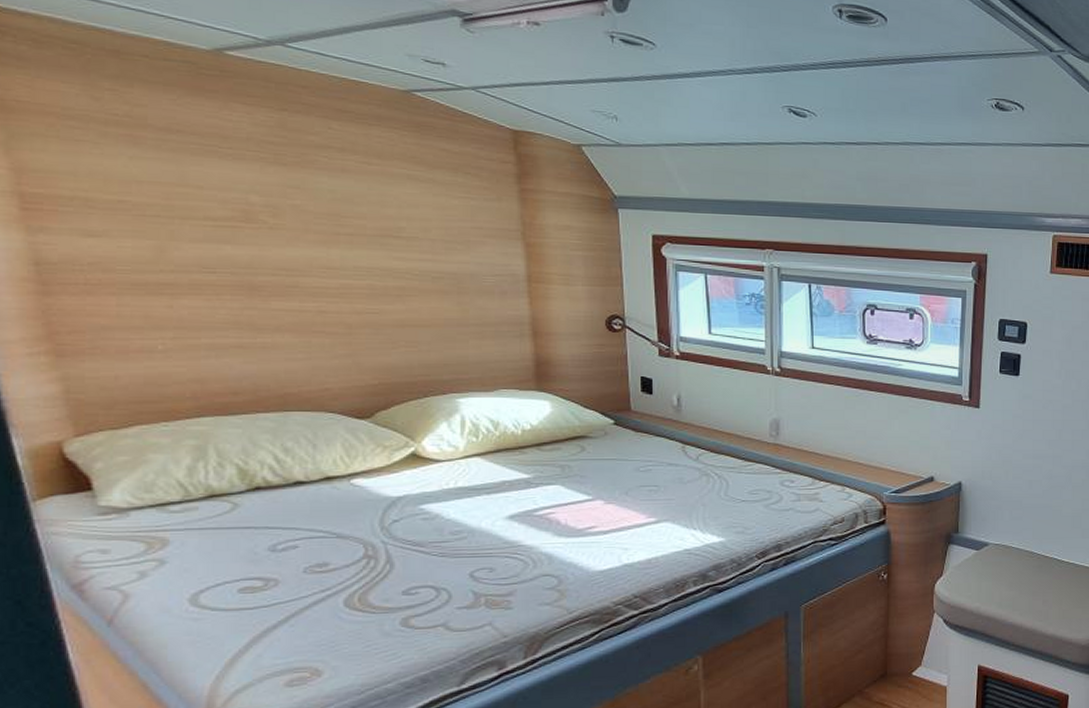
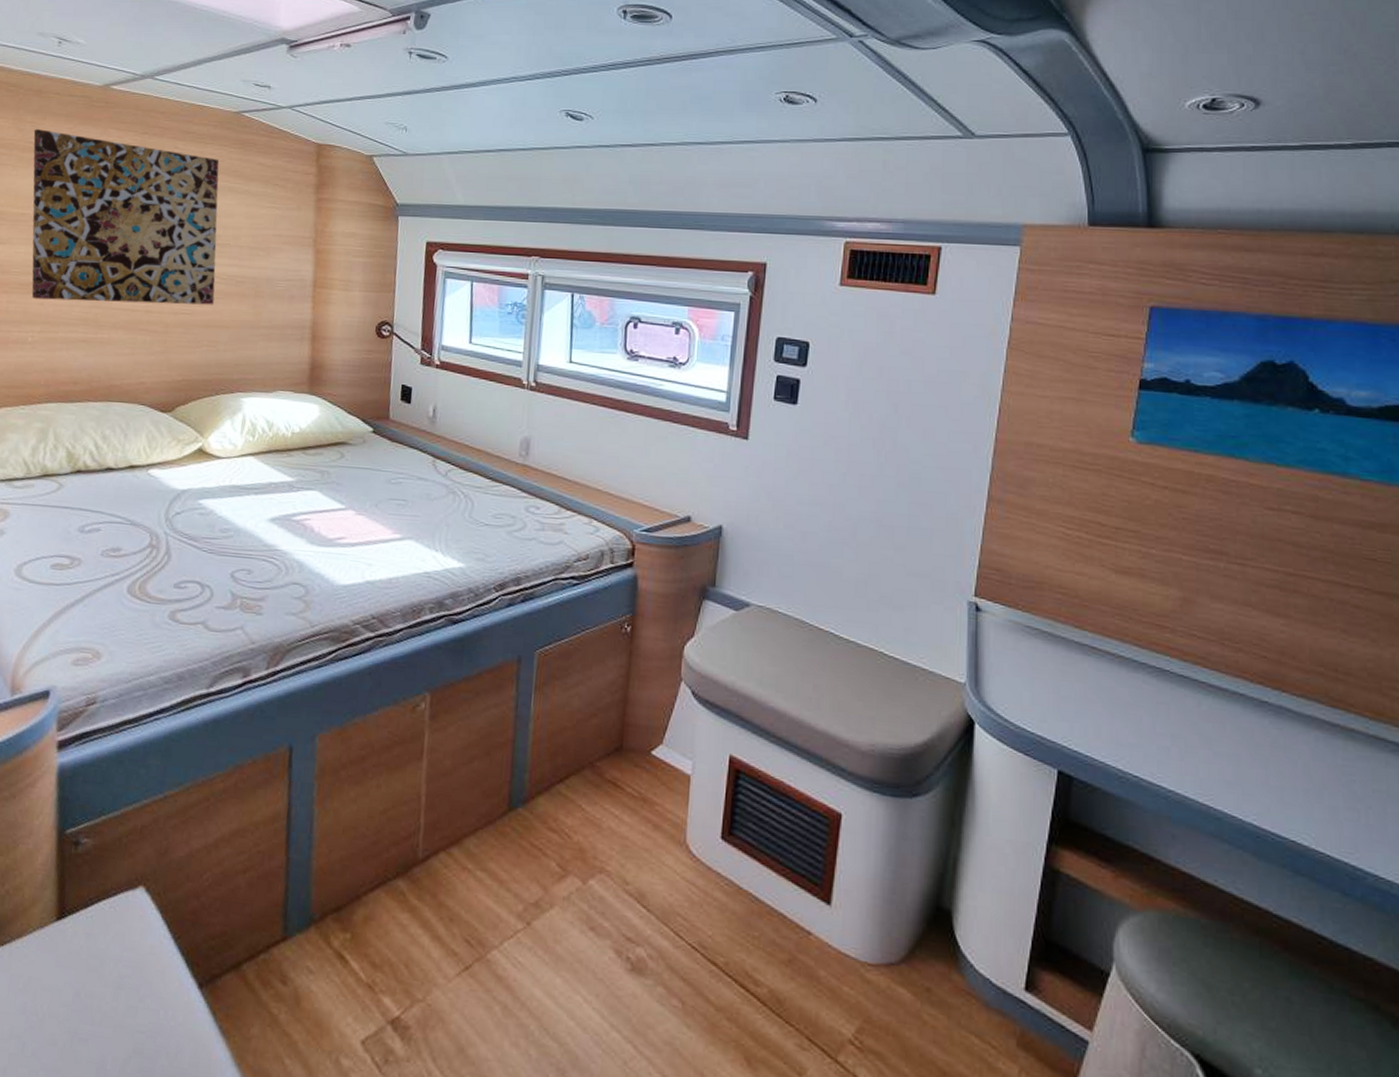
wall art: none [117,98,407,303] -> present [31,129,220,305]

